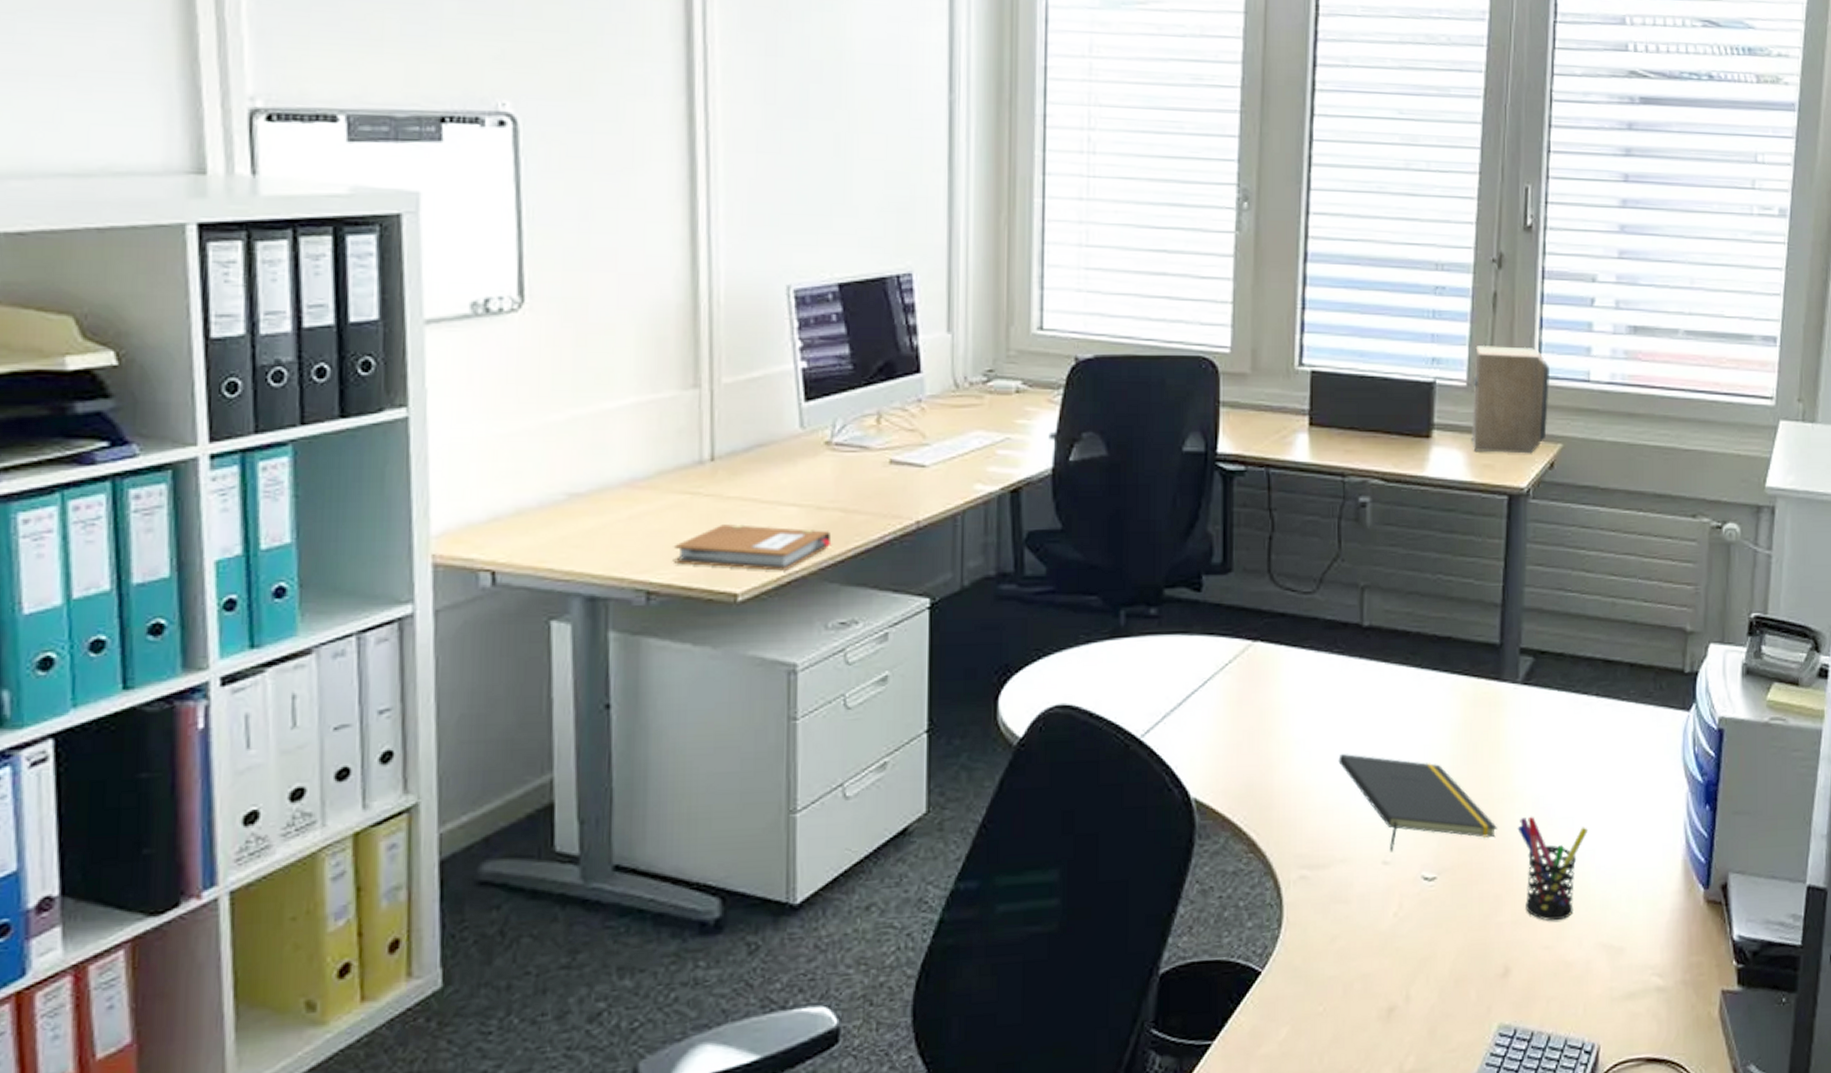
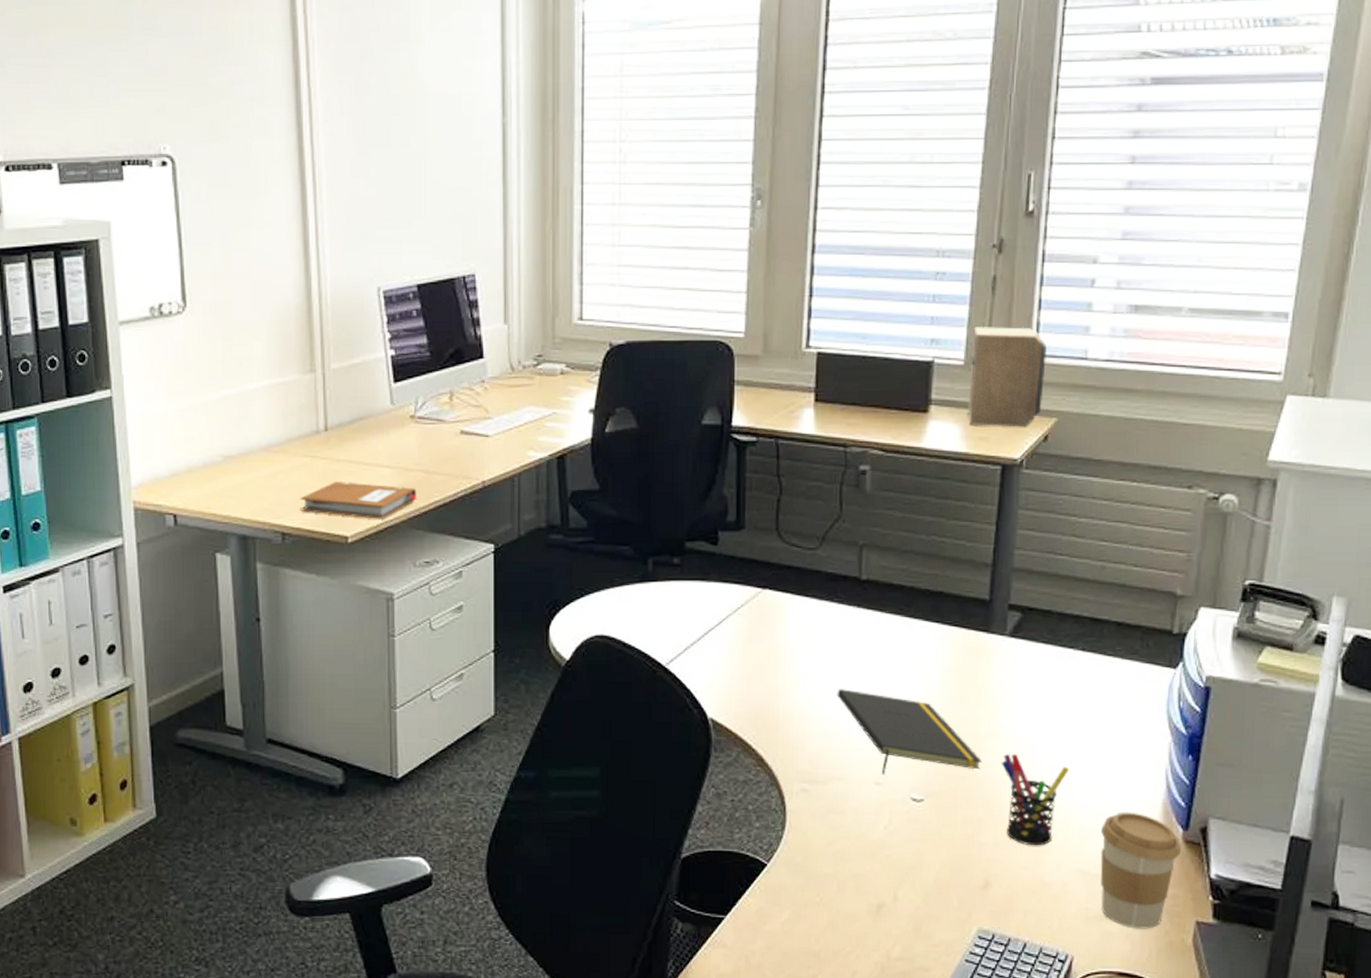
coffee cup: none [1623,873,1703,1006] -> present [1100,812,1181,929]

